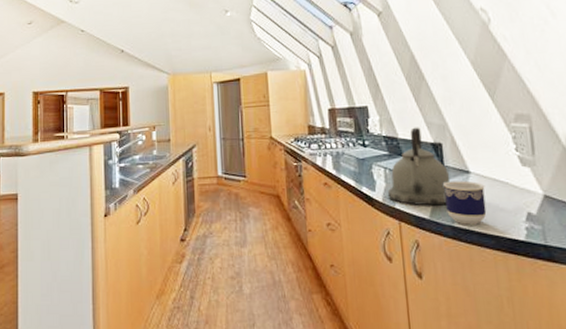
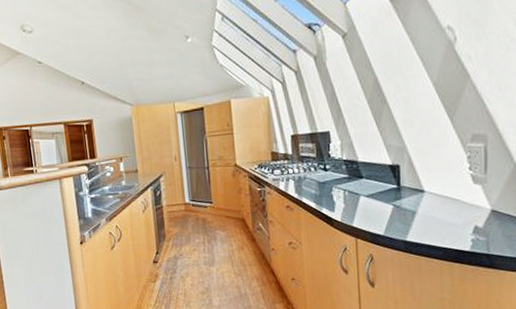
kettle: present [387,127,451,206] -> none [346,150,406,224]
cup: present [444,180,487,225] -> none [399,199,437,239]

